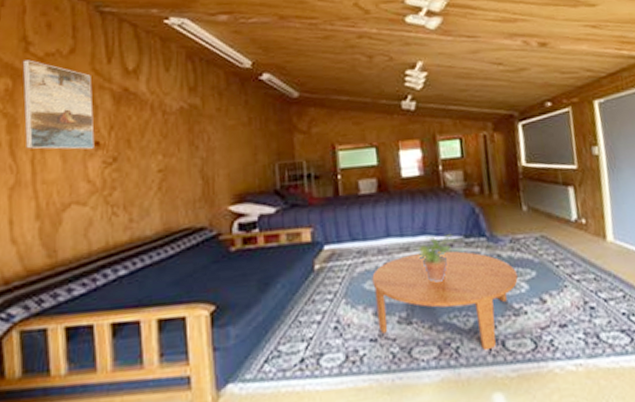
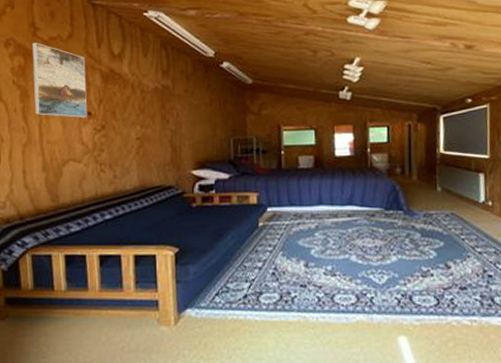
coffee table: present [372,250,518,351] -> none [305,219,428,303]
potted plant: present [418,234,455,283] -> none [345,206,377,244]

